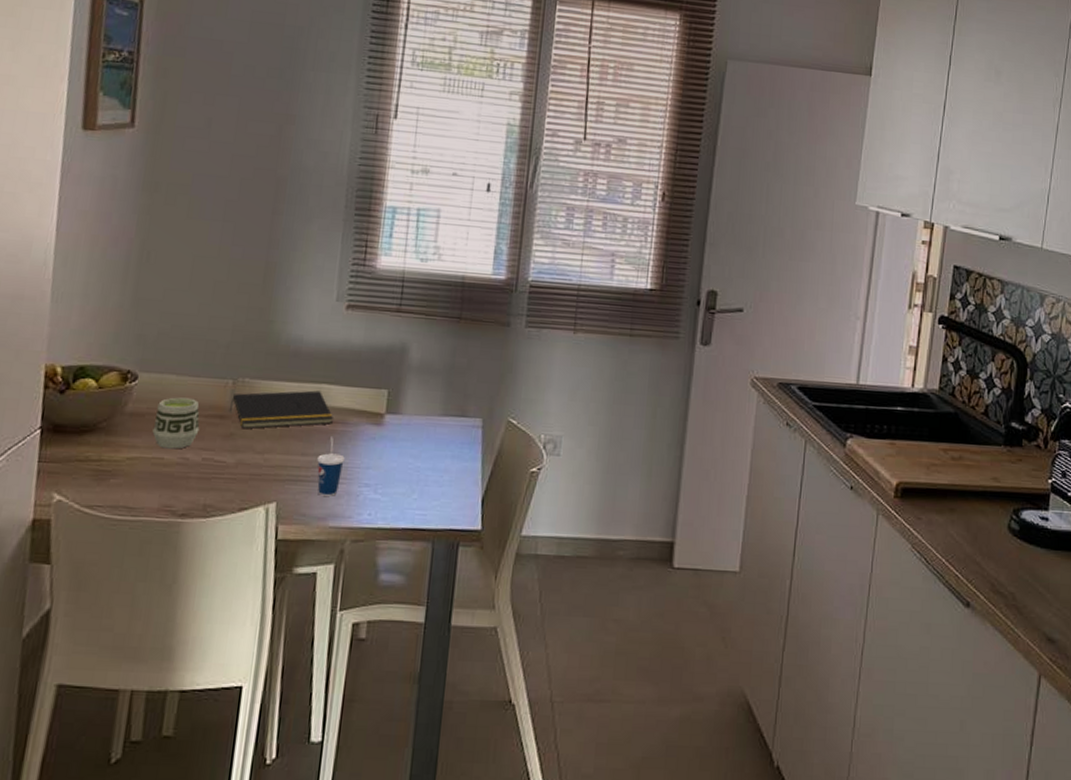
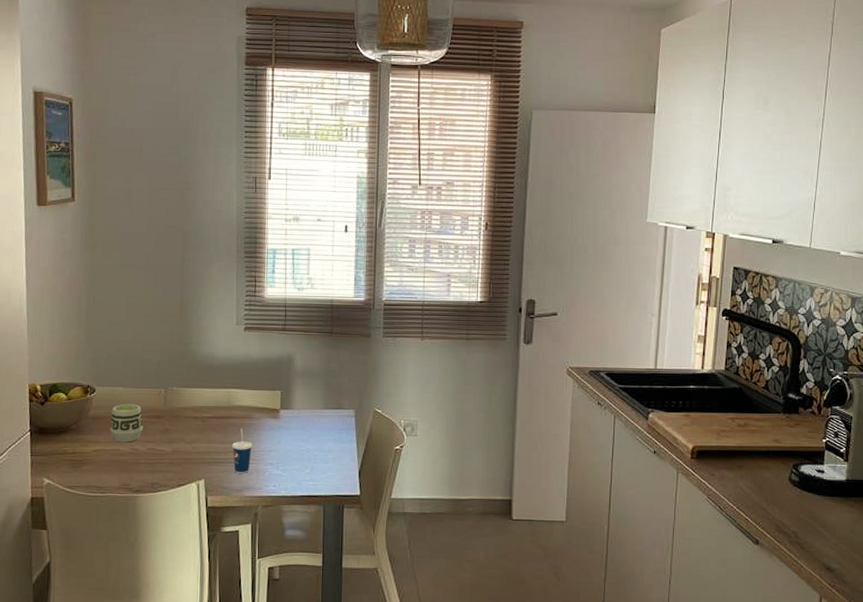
notepad: present [230,390,333,429] -> none [164,394,241,426]

